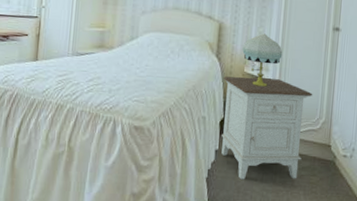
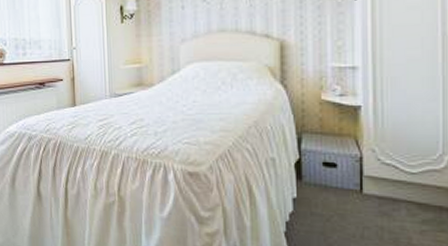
nightstand: present [221,76,313,180] -> none [293,105,429,236]
table lamp: present [242,33,283,87] -> none [316,47,375,116]

